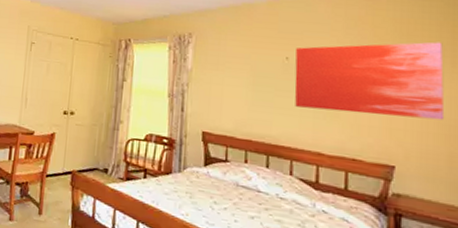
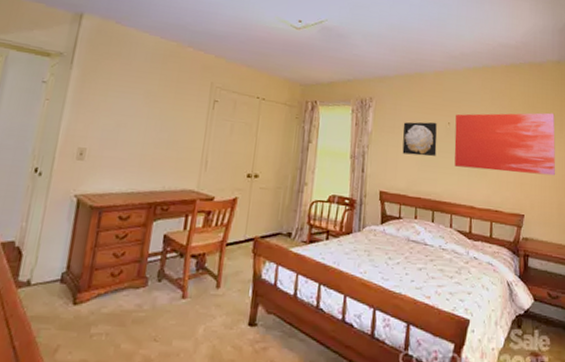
wall art: none [228,57,272,96] -> present [402,122,437,157]

